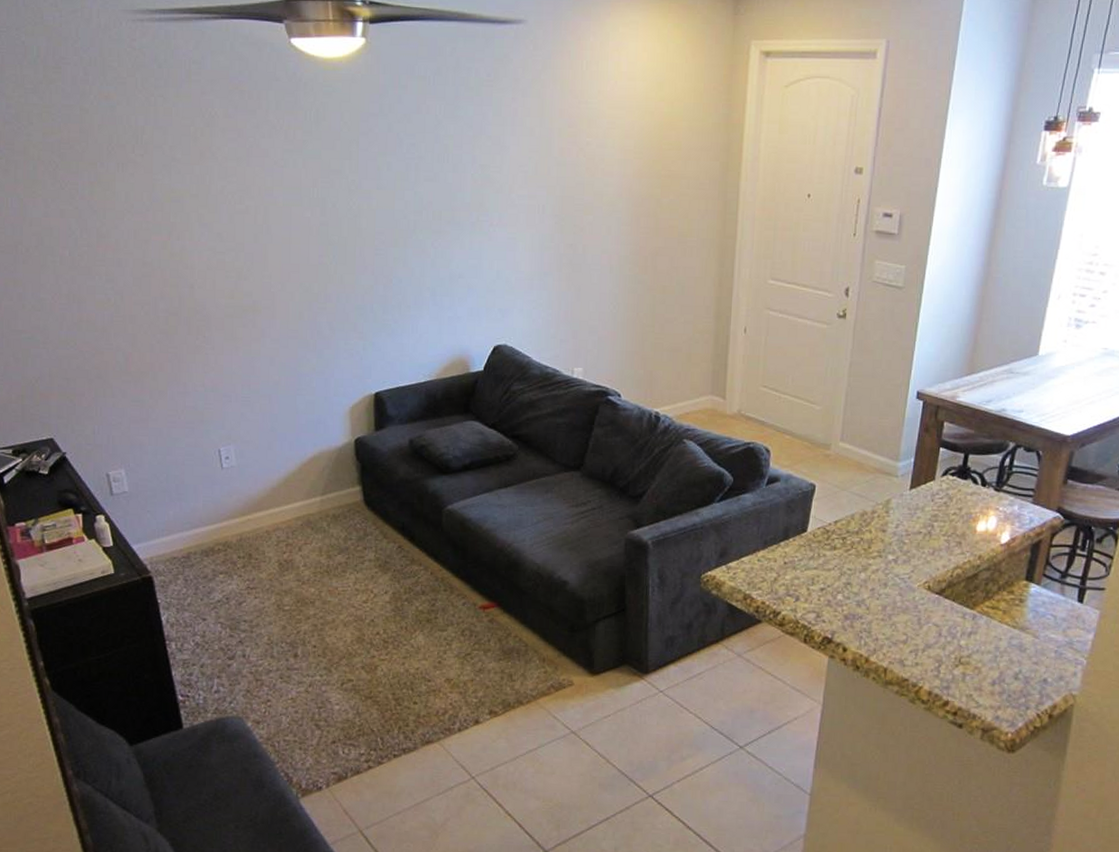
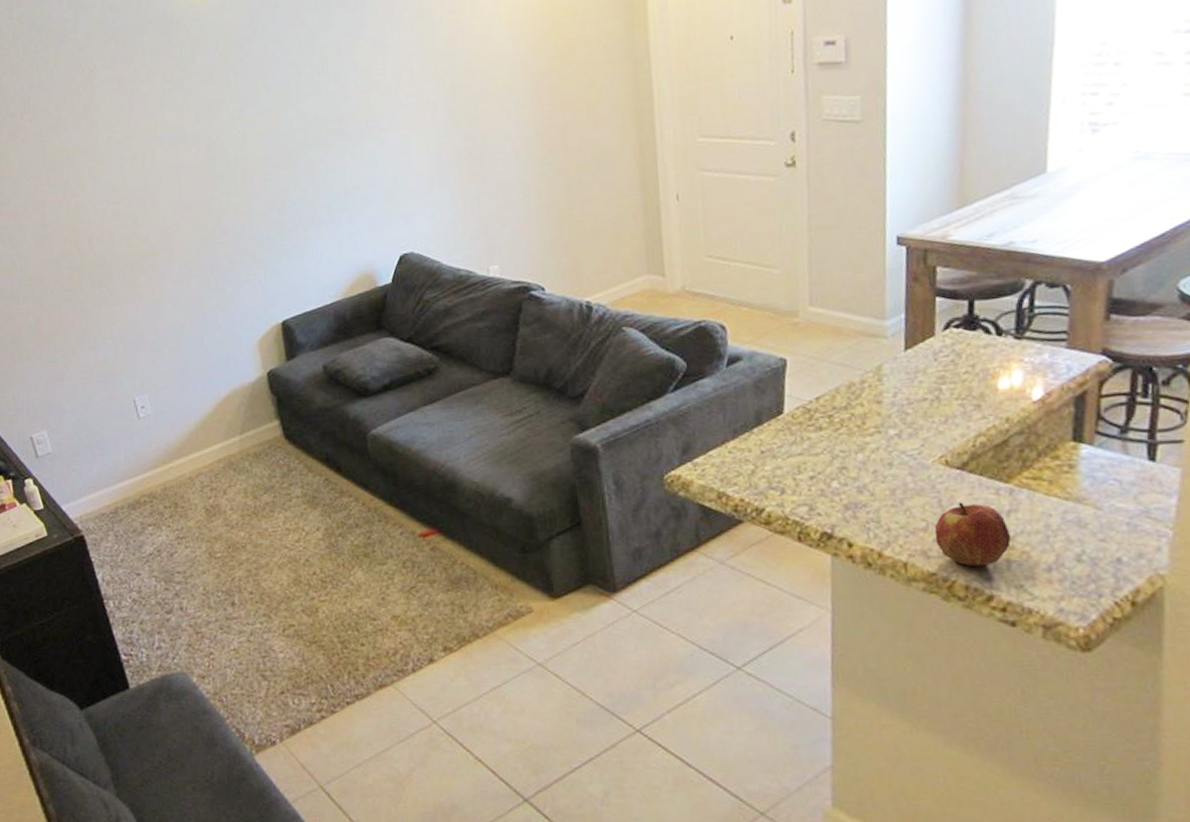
apple: none [911,621,969,676] -> present [934,501,1012,566]

